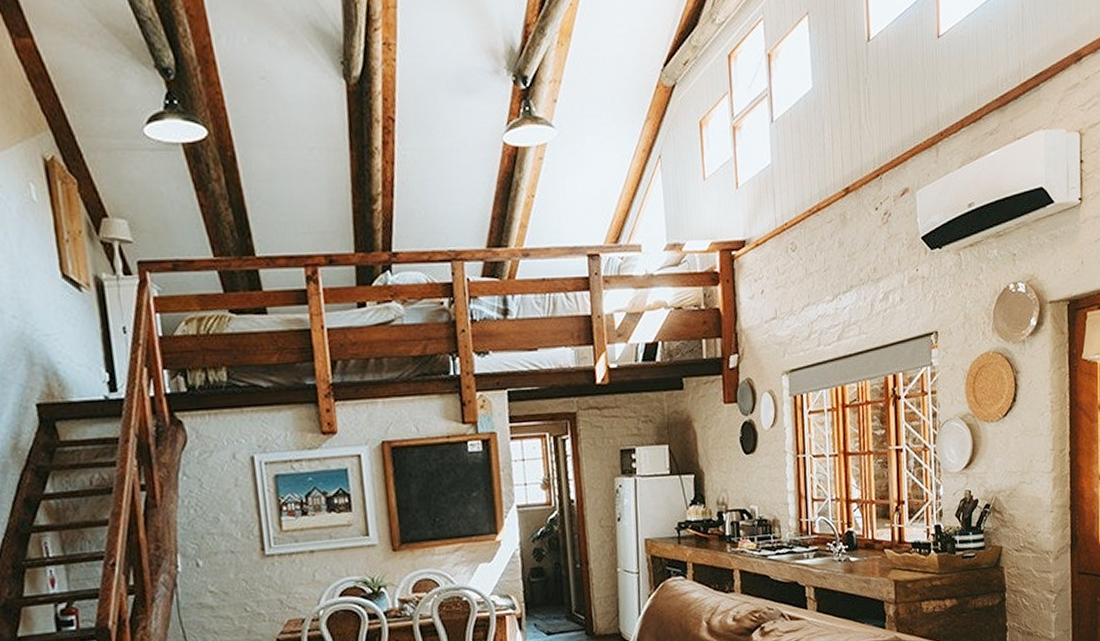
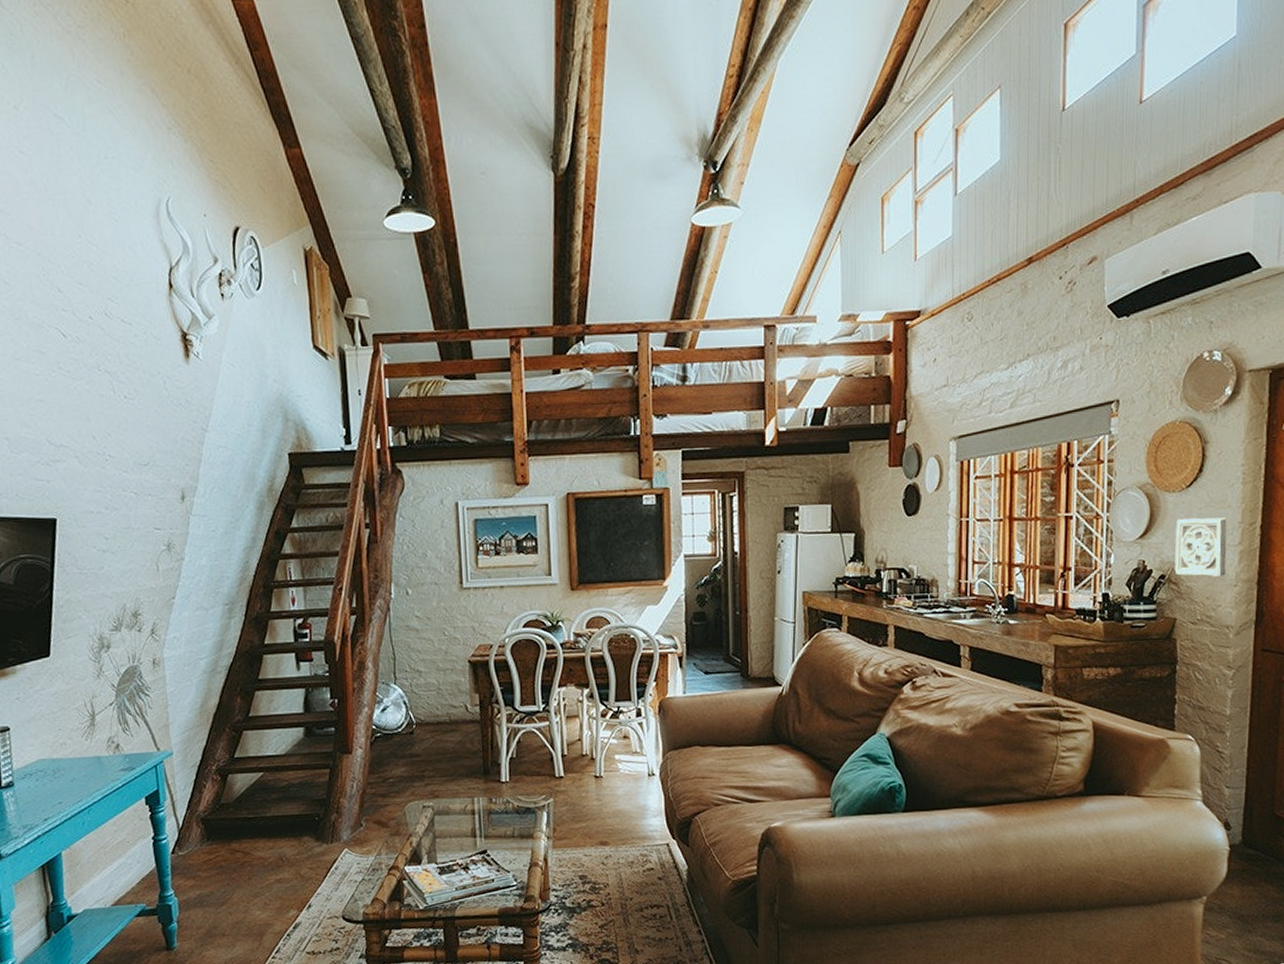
wall ornament: none [996,445,1042,505] -> present [1174,517,1228,578]

